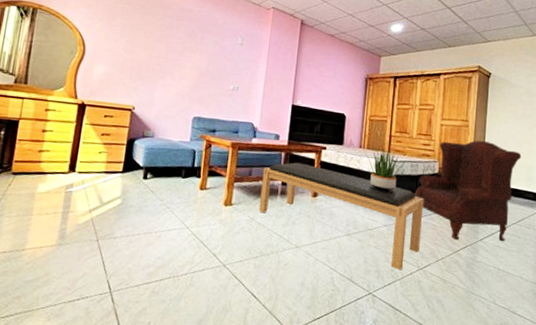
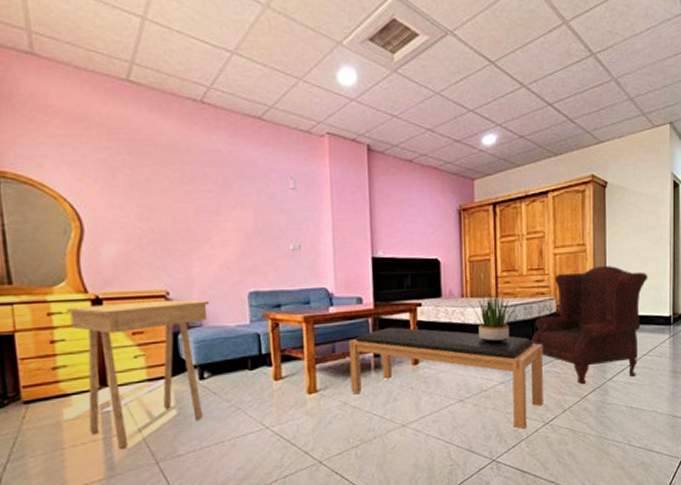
side table: none [53,107,163,224] -> present [66,299,210,449]

